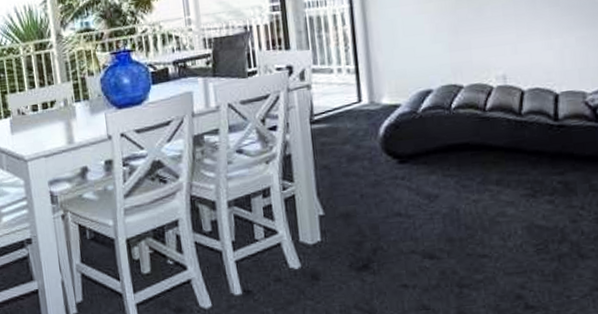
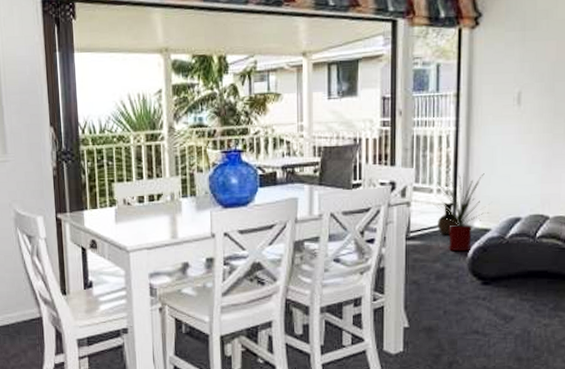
house plant: none [335,48,396,131] -> present [433,173,488,252]
ceramic jug: none [342,81,365,115] -> present [438,202,459,235]

